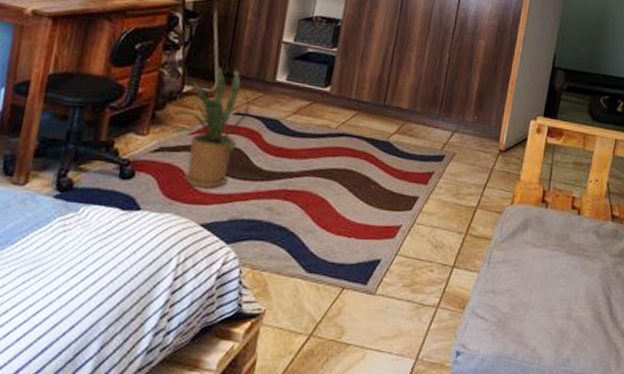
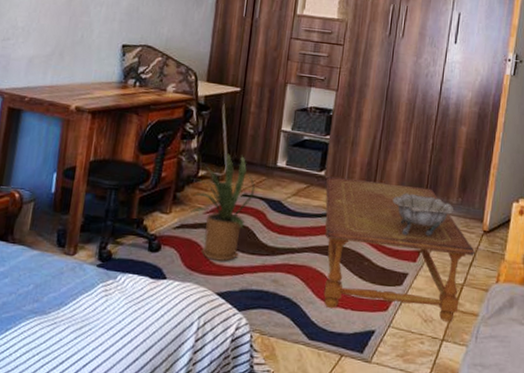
coffee table: none [325,92,490,247] -> present [323,176,476,322]
decorative bowl: none [403,110,470,157] -> present [392,193,454,237]

